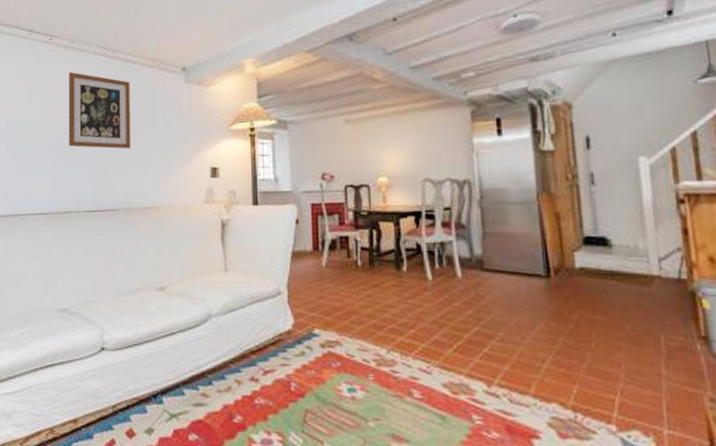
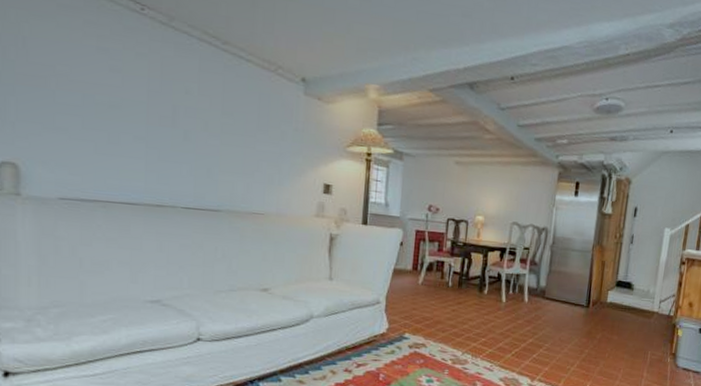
wall art: present [68,72,131,149] -> none [163,54,242,152]

